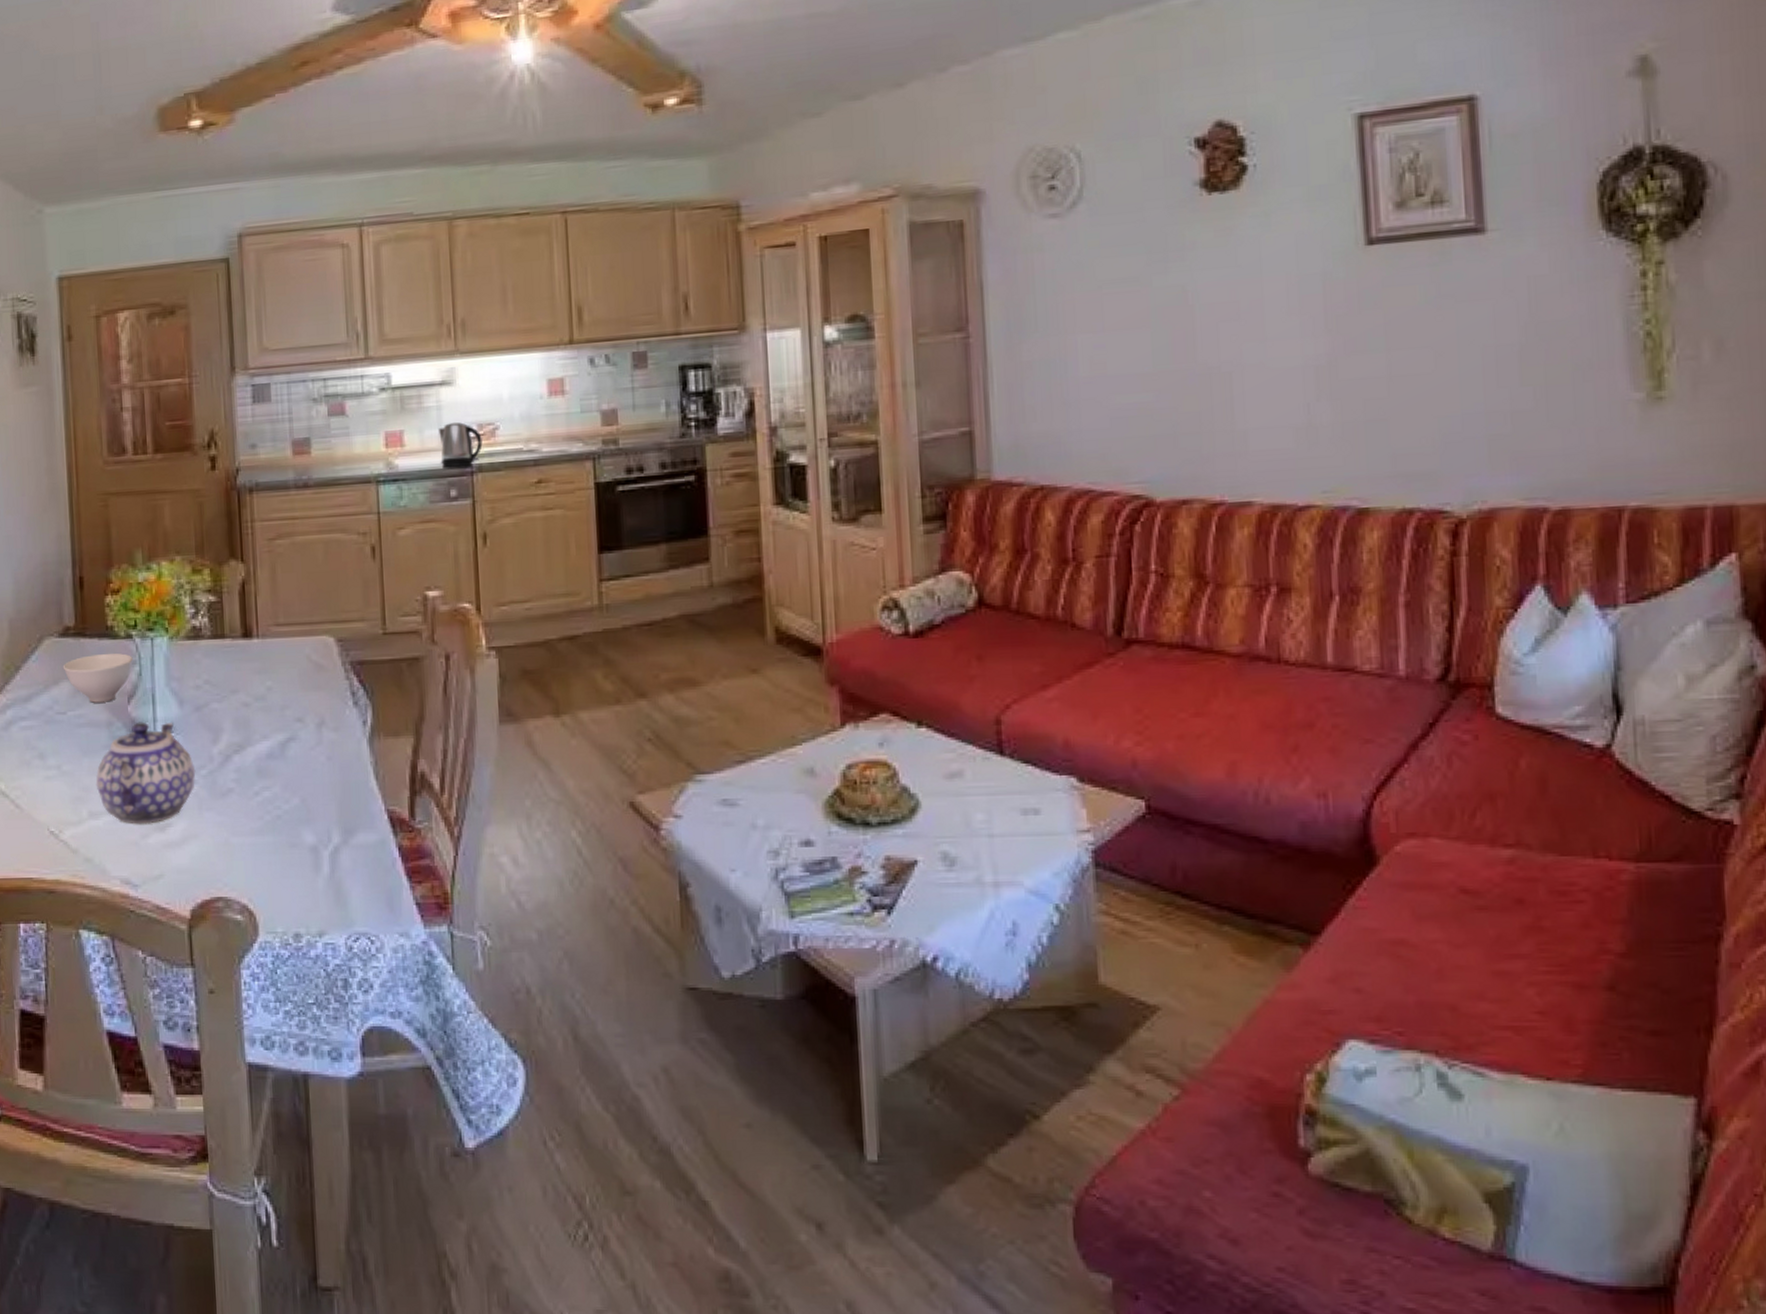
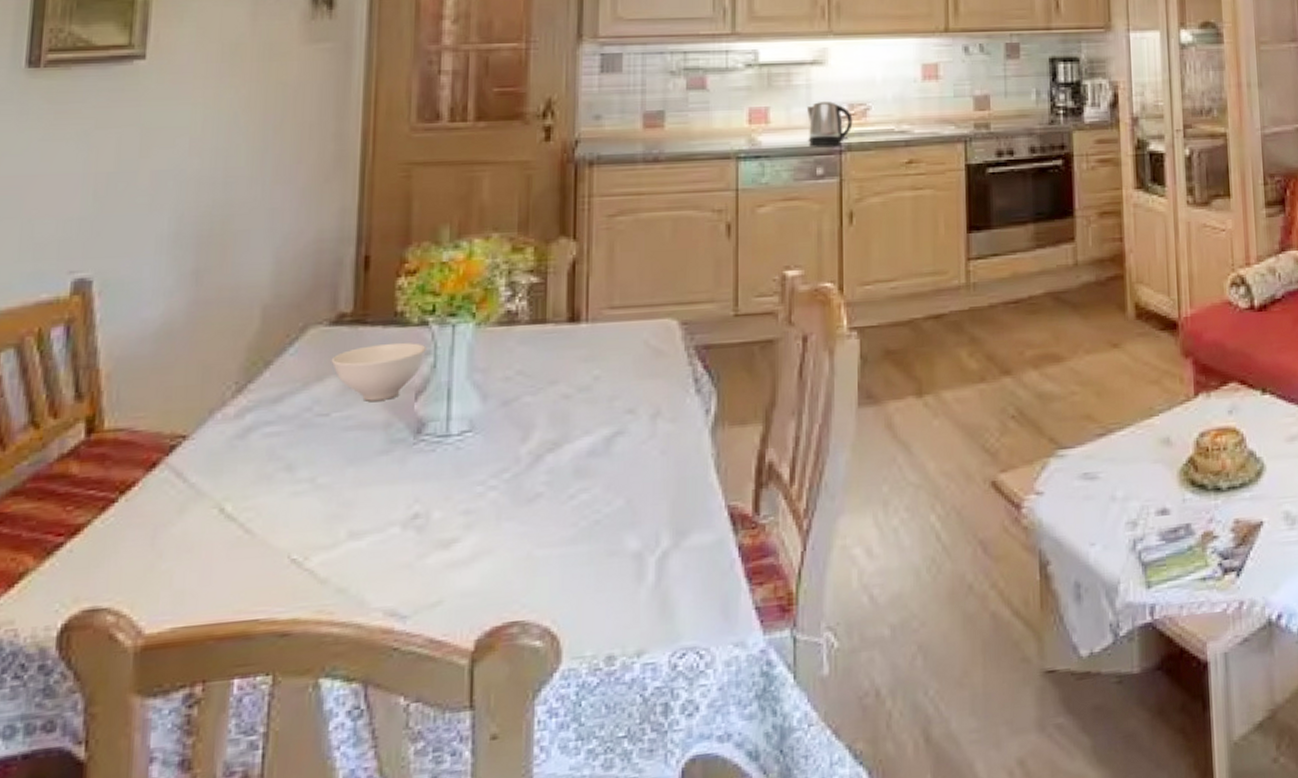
teapot: present [95,721,196,824] -> none [361,420,497,542]

